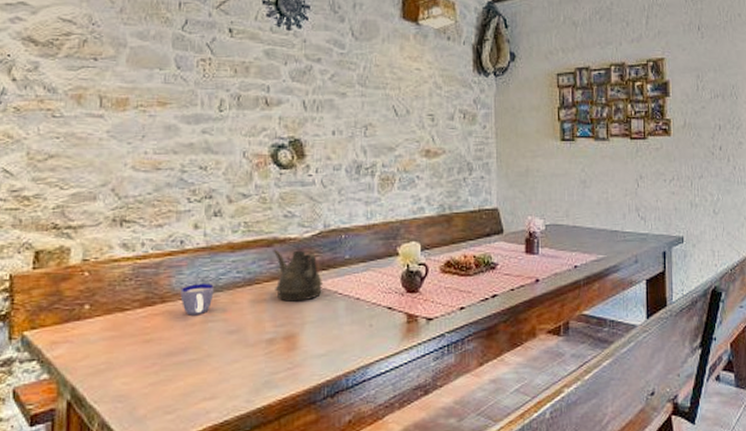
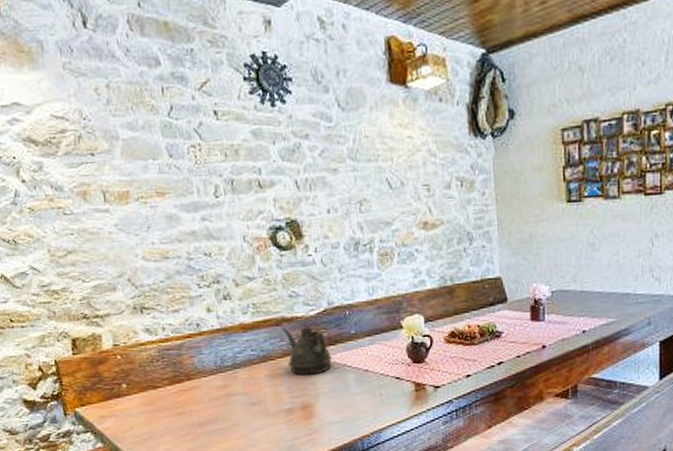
cup: present [180,284,214,316] -> none [203,362,233,391]

